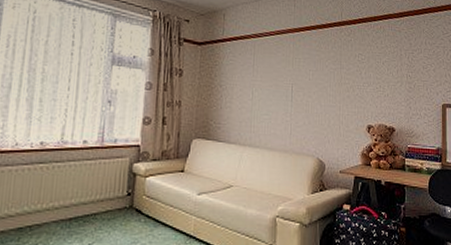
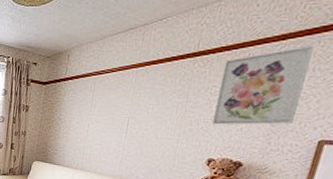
wall art: none [364,23,422,91] -> present [212,45,314,125]

